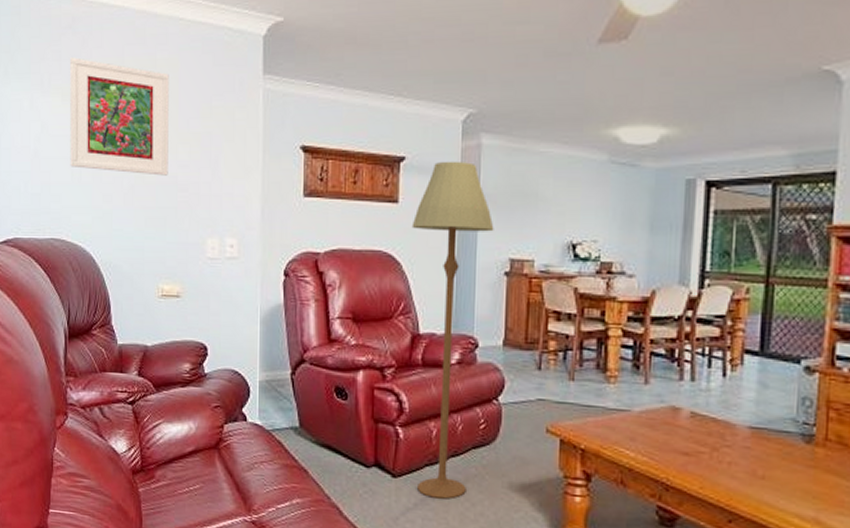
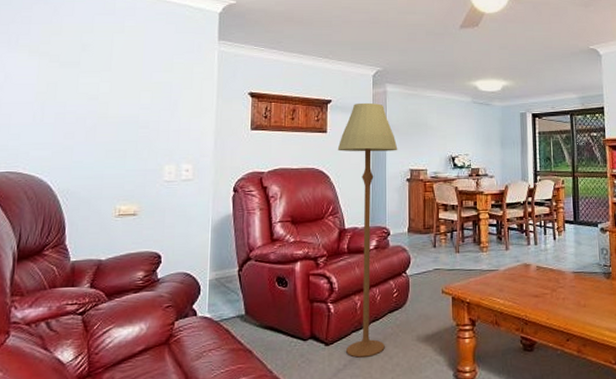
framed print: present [70,57,169,176] -> none [32,22,135,116]

